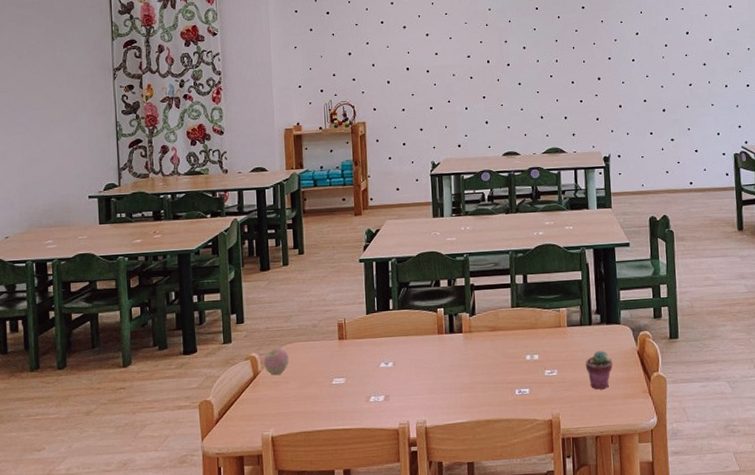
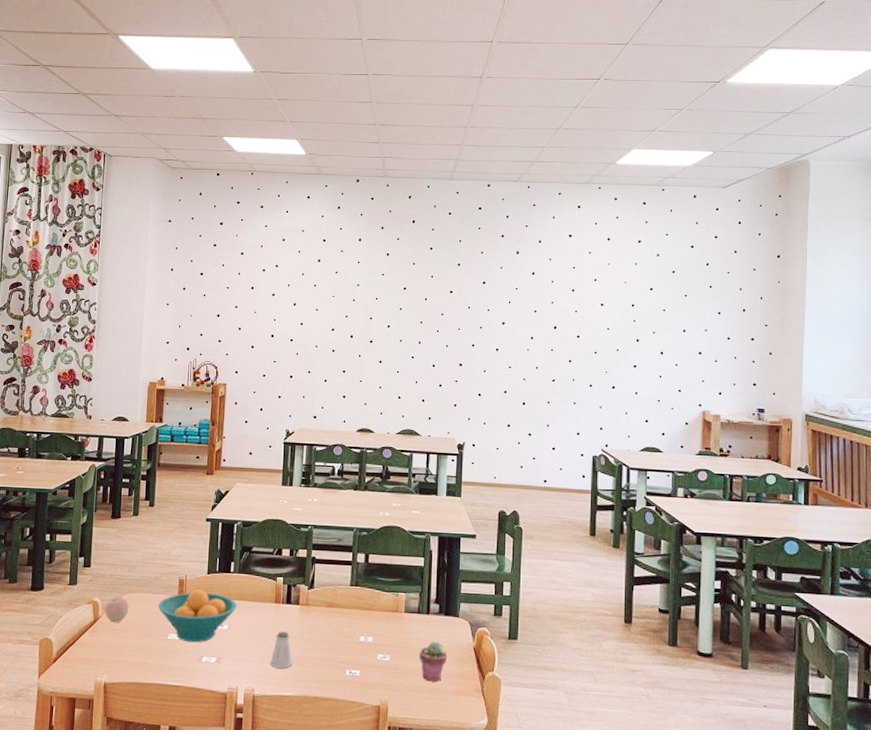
fruit bowl: none [318,331,400,385] -> present [157,589,237,643]
saltshaker: none [439,360,462,397] -> present [270,631,293,668]

